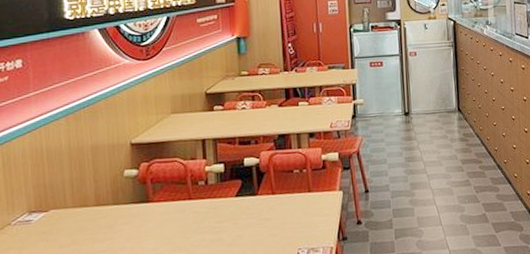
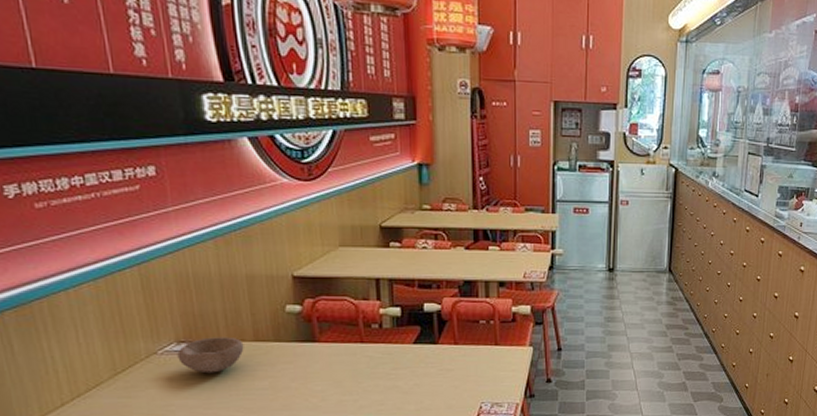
bowl: none [28,203,87,240] -> present [177,337,244,374]

